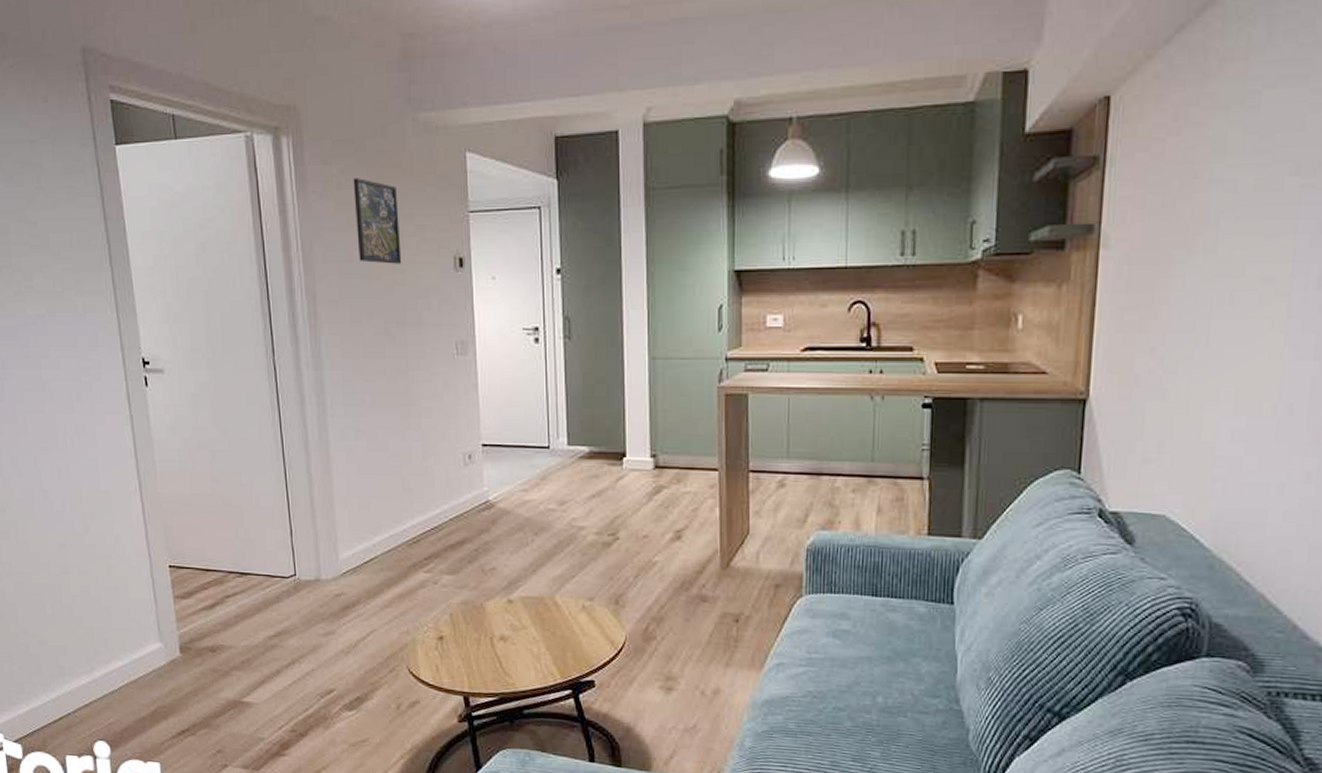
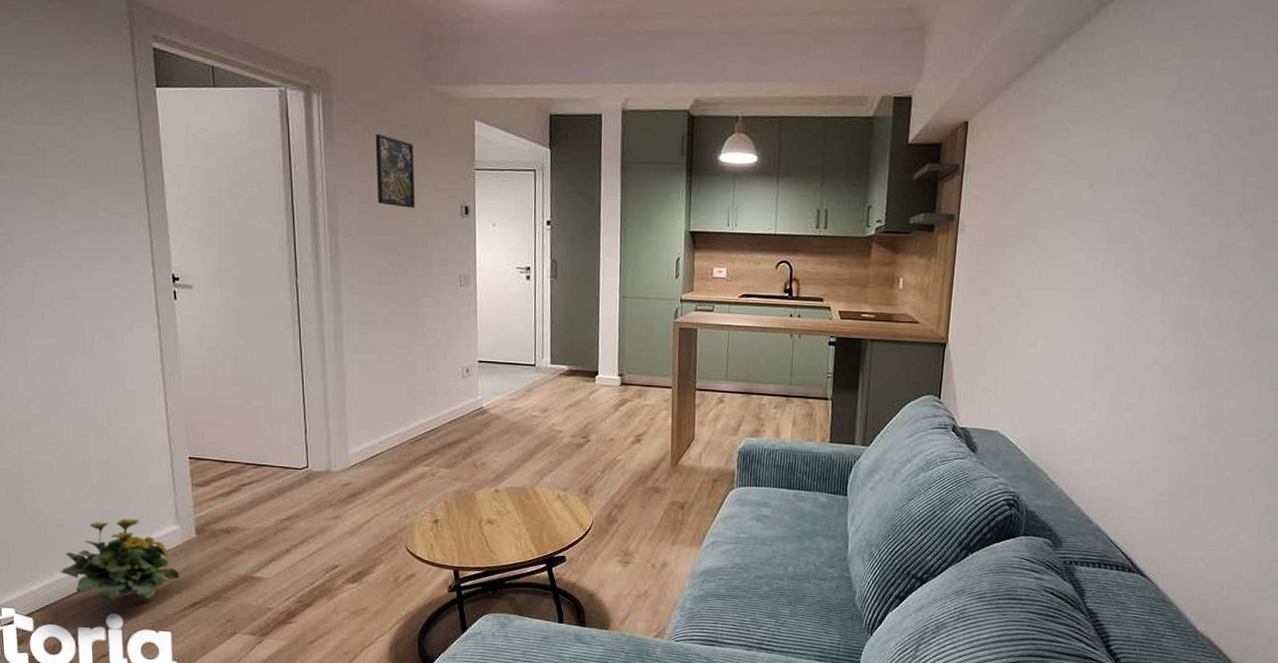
flowering plant: none [45,634,166,727] -> present [60,517,180,601]

